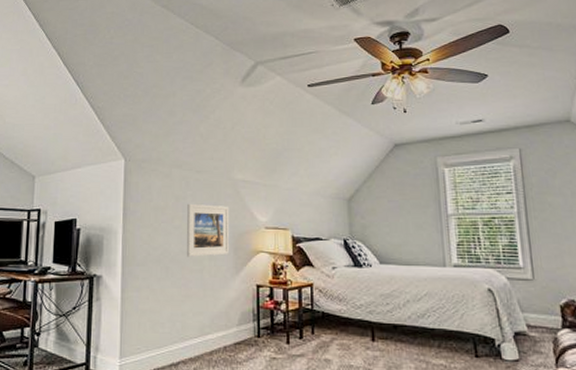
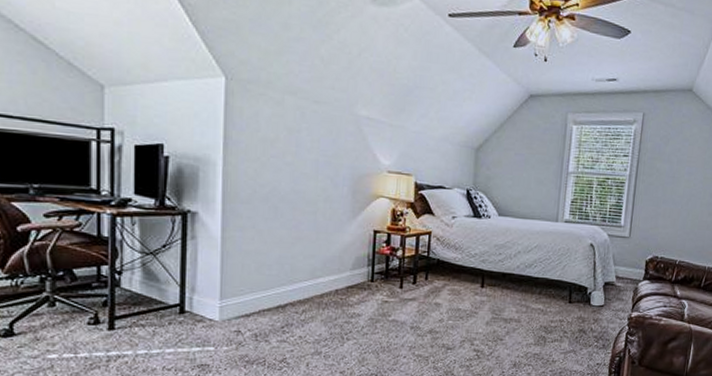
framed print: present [186,203,230,257] -> none [298,138,350,198]

